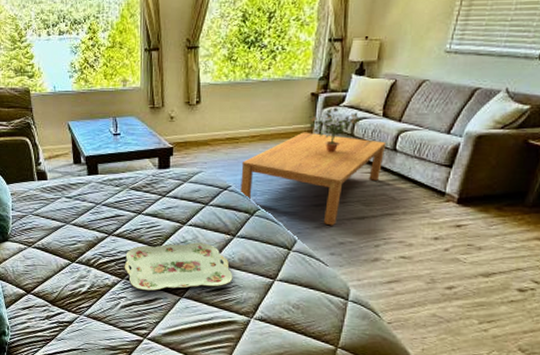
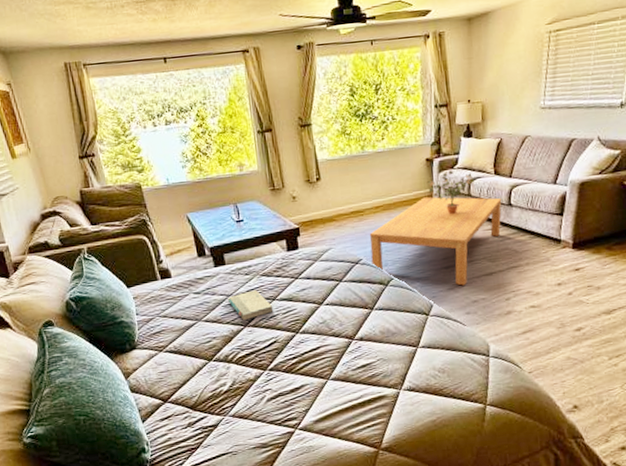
book: none [96,202,138,229] -> present [227,290,274,320]
serving tray: present [124,242,233,291] -> none [264,320,377,379]

